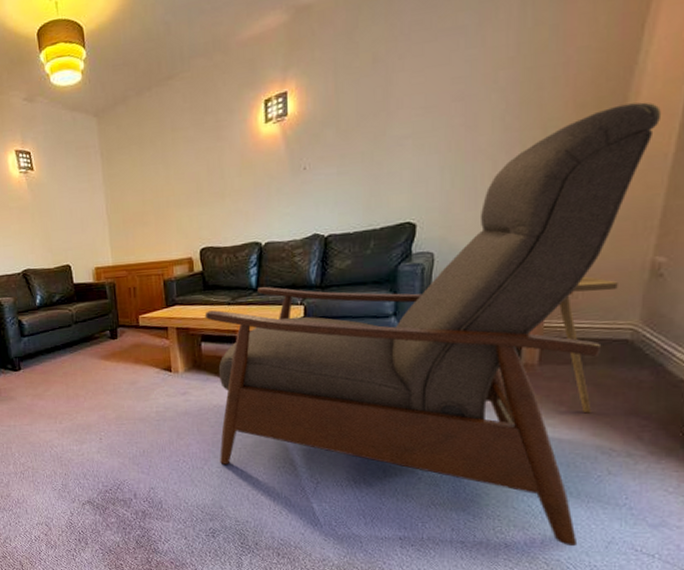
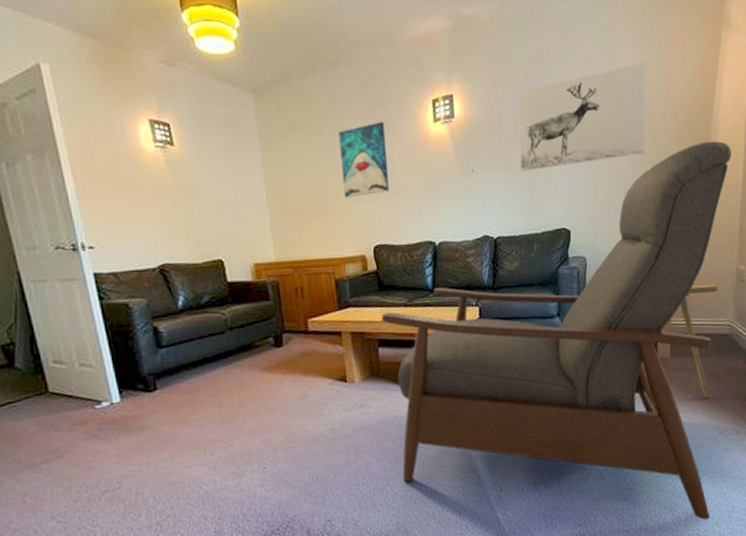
wall art: none [170,129,218,205] -> present [338,122,390,198]
wall art: none [359,16,538,165] -> present [518,61,648,172]

